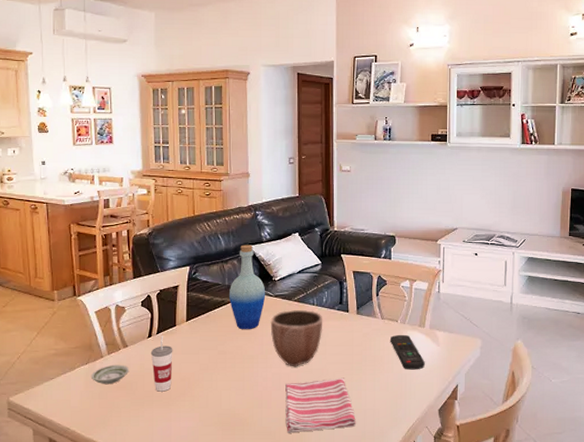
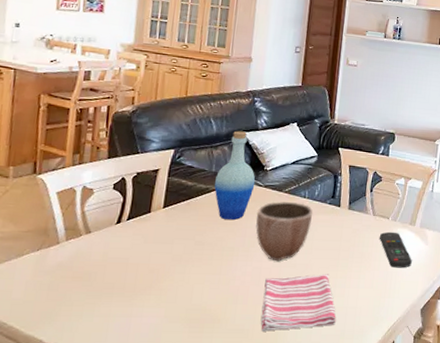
saucer: present [90,365,130,385] -> none [41,252,90,275]
cup: present [150,335,173,392] -> none [116,222,144,284]

